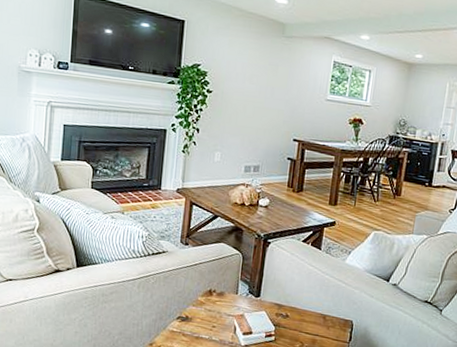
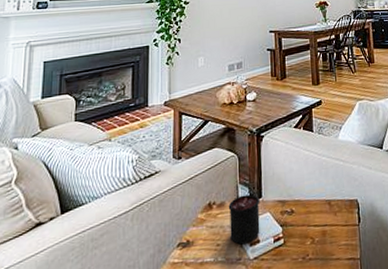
candle: none [226,281,258,332] -> present [228,185,260,244]

